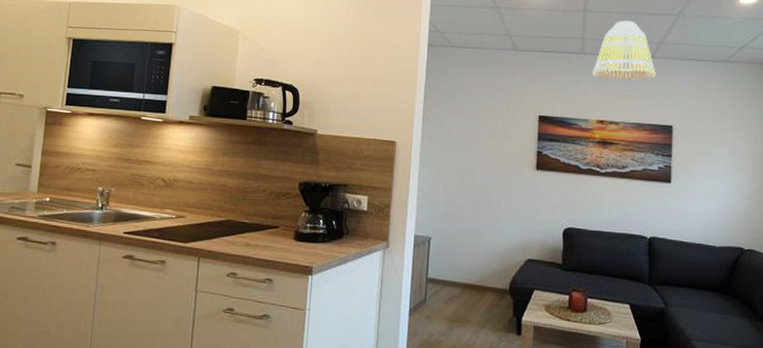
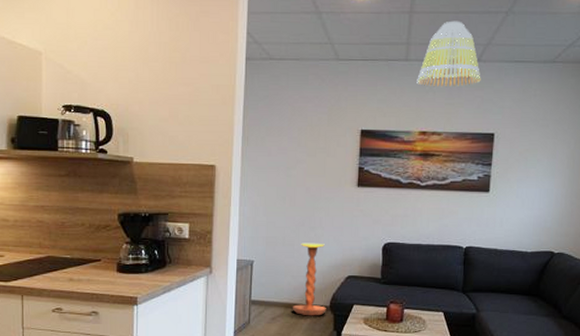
side table: none [470,222,506,300] -> present [292,243,326,316]

